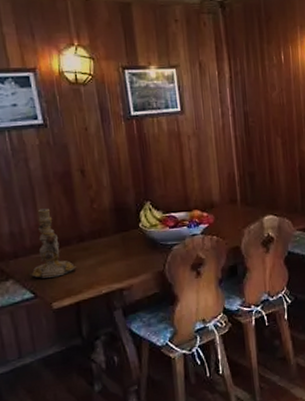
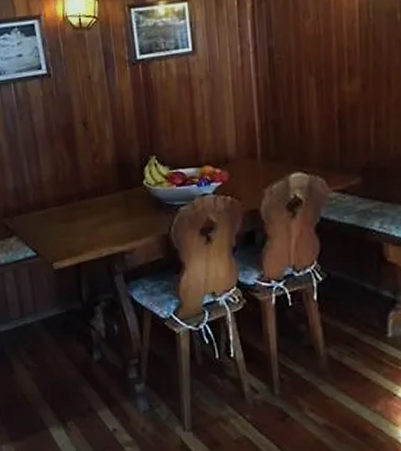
candlestick: present [30,208,76,278] -> none [32,163,77,237]

